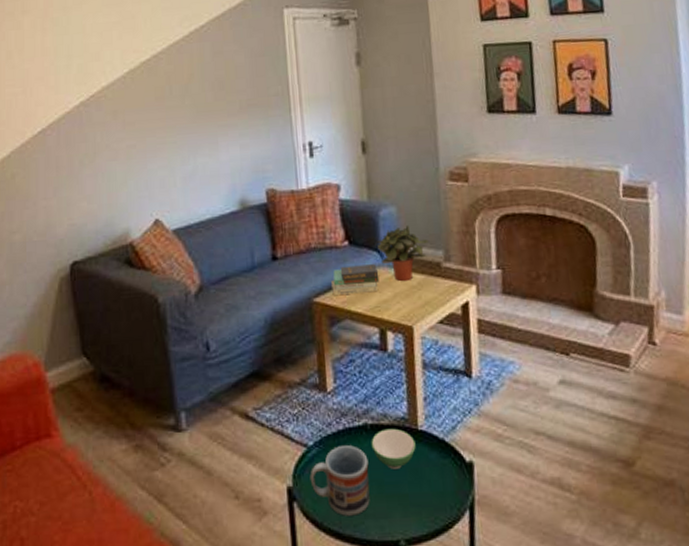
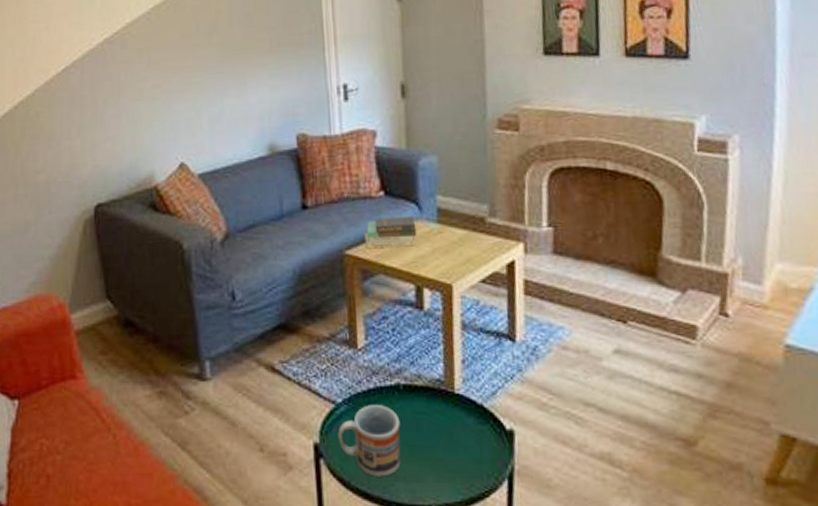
bowl: present [371,428,416,471] -> none [403,390,452,434]
potted plant: present [376,226,428,282] -> none [414,177,472,237]

